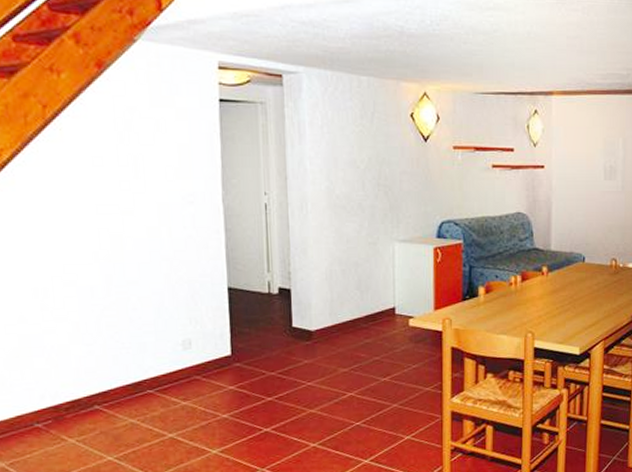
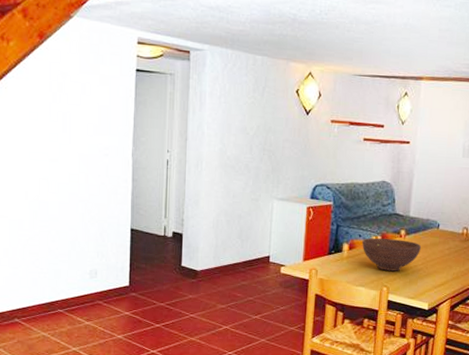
fruit bowl: none [500,277,567,314] -> present [362,237,422,271]

